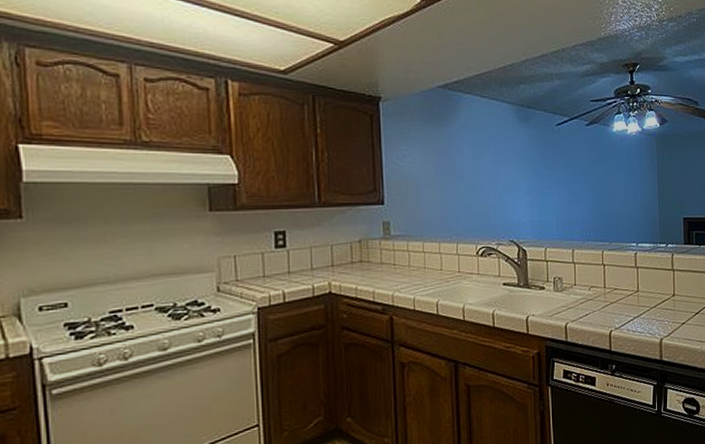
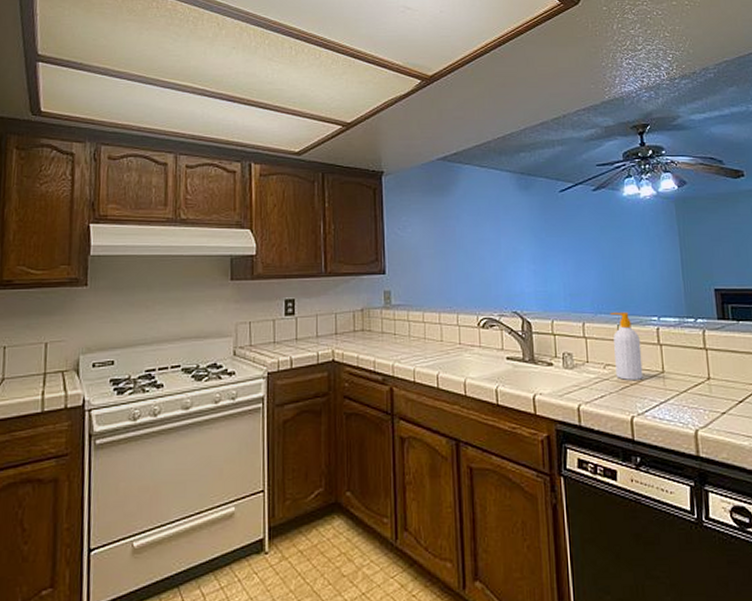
soap bottle: none [596,239,621,300] -> present [609,311,643,380]

